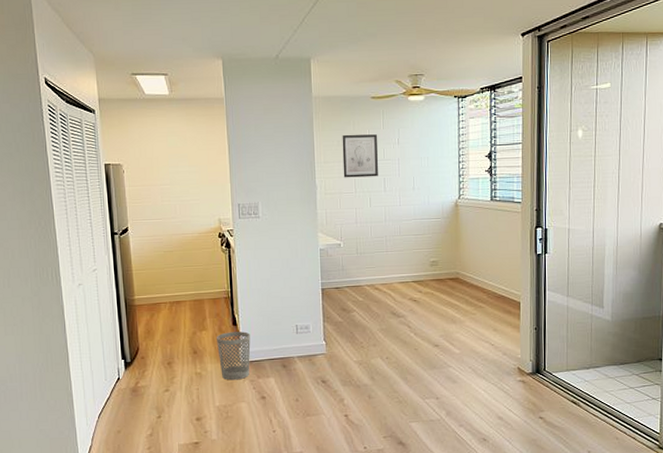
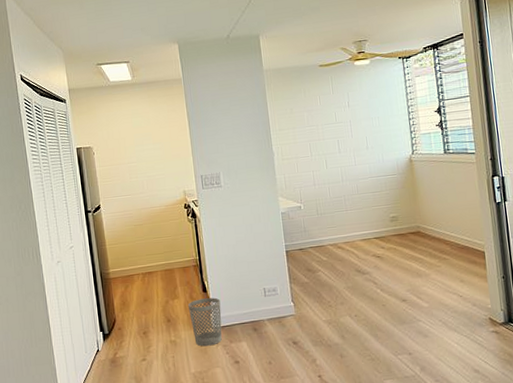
wall art: present [342,134,378,178] -> none [294,100,332,143]

